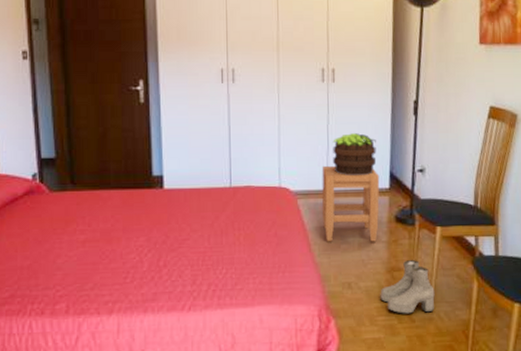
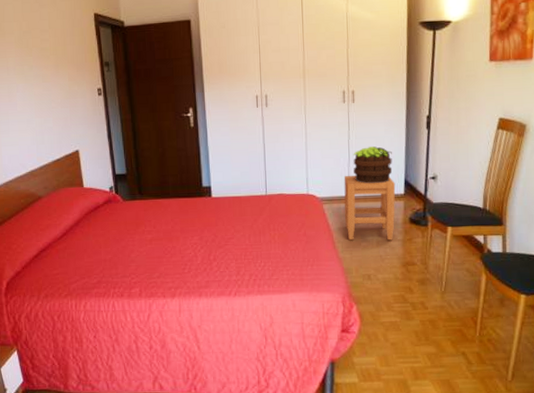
boots: present [380,259,435,314] -> none [396,255,446,302]

